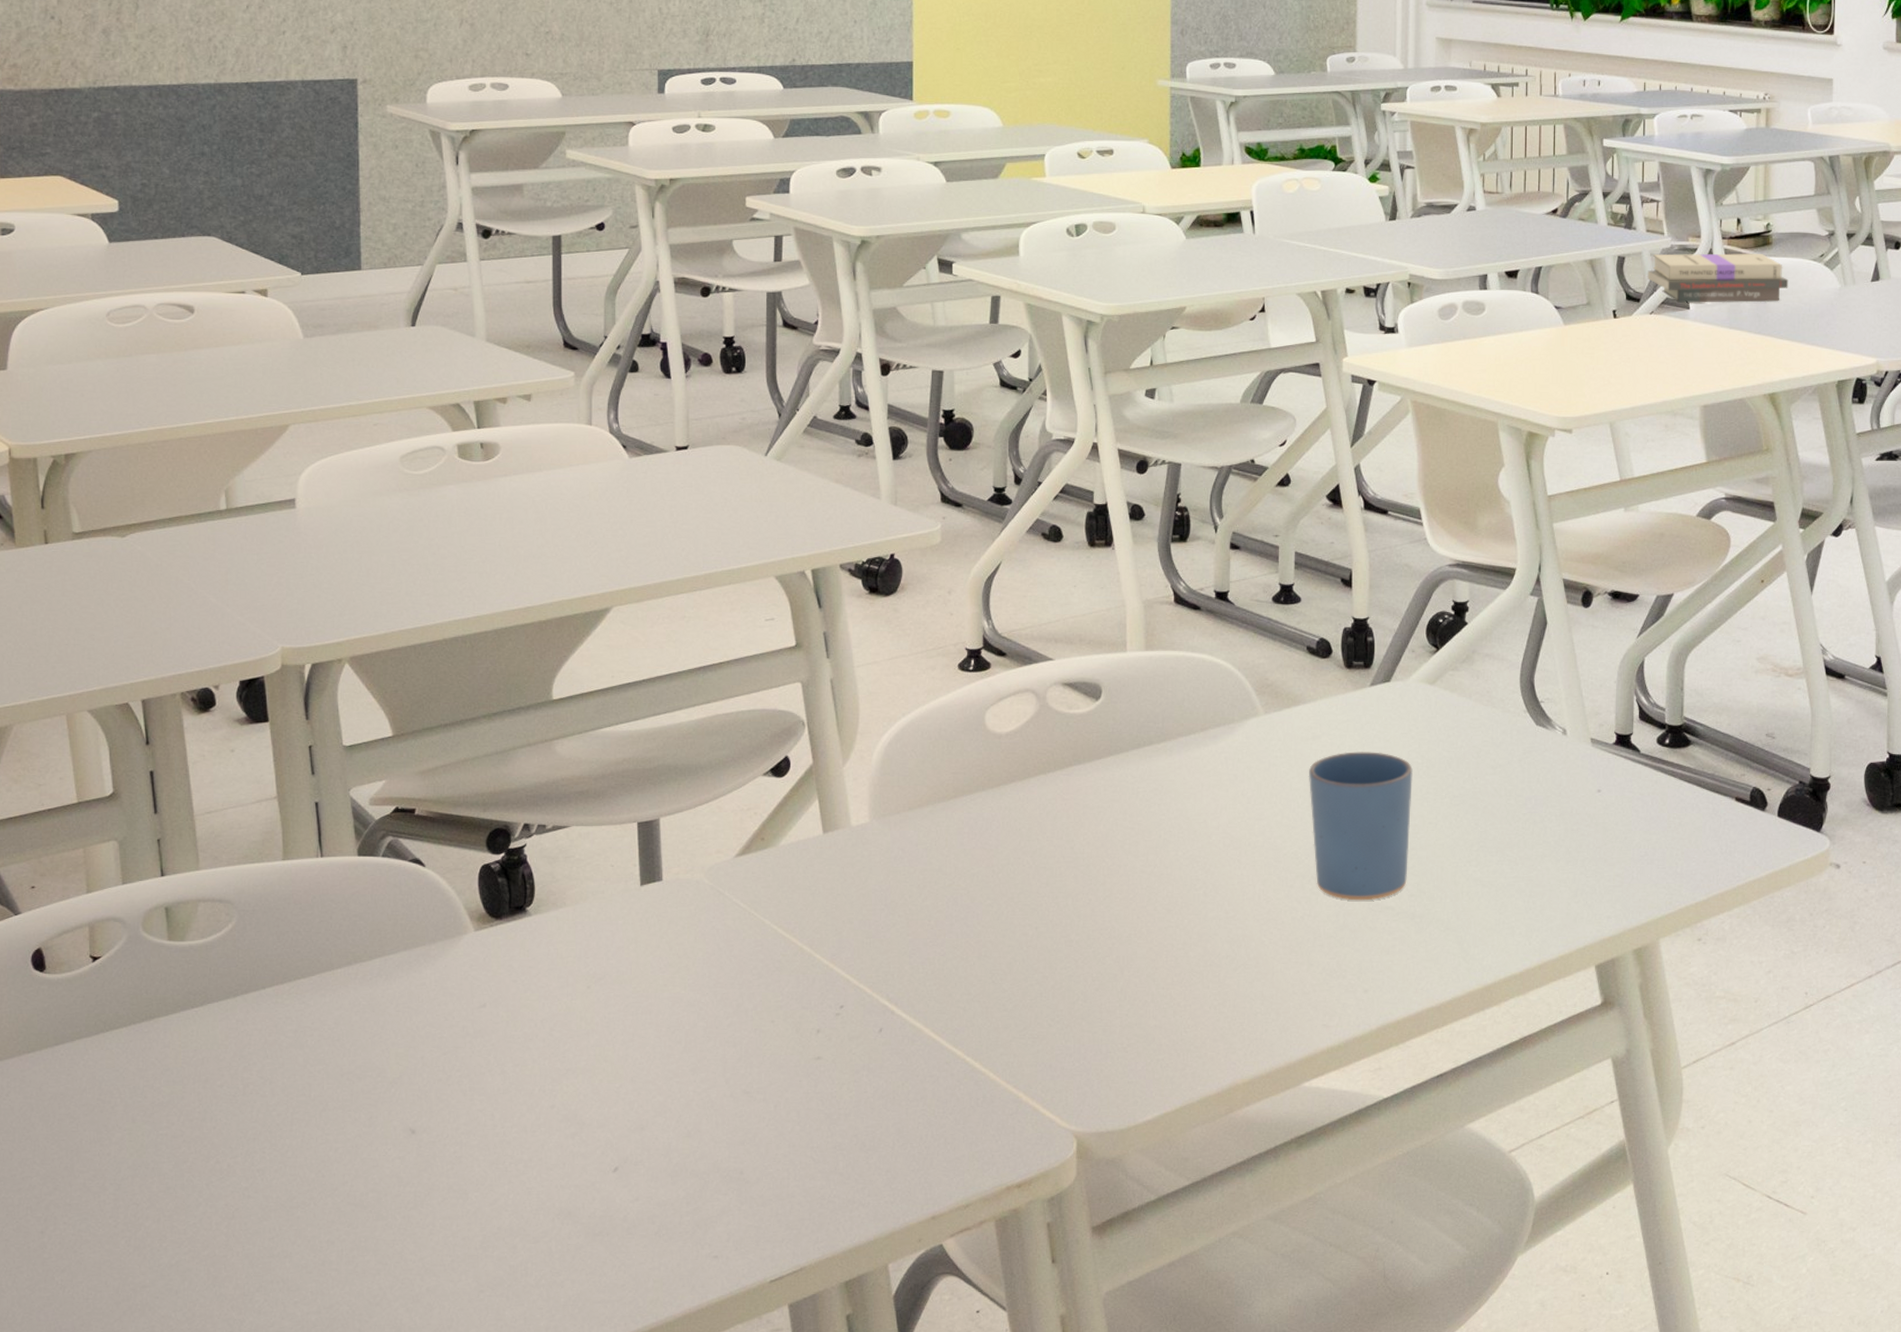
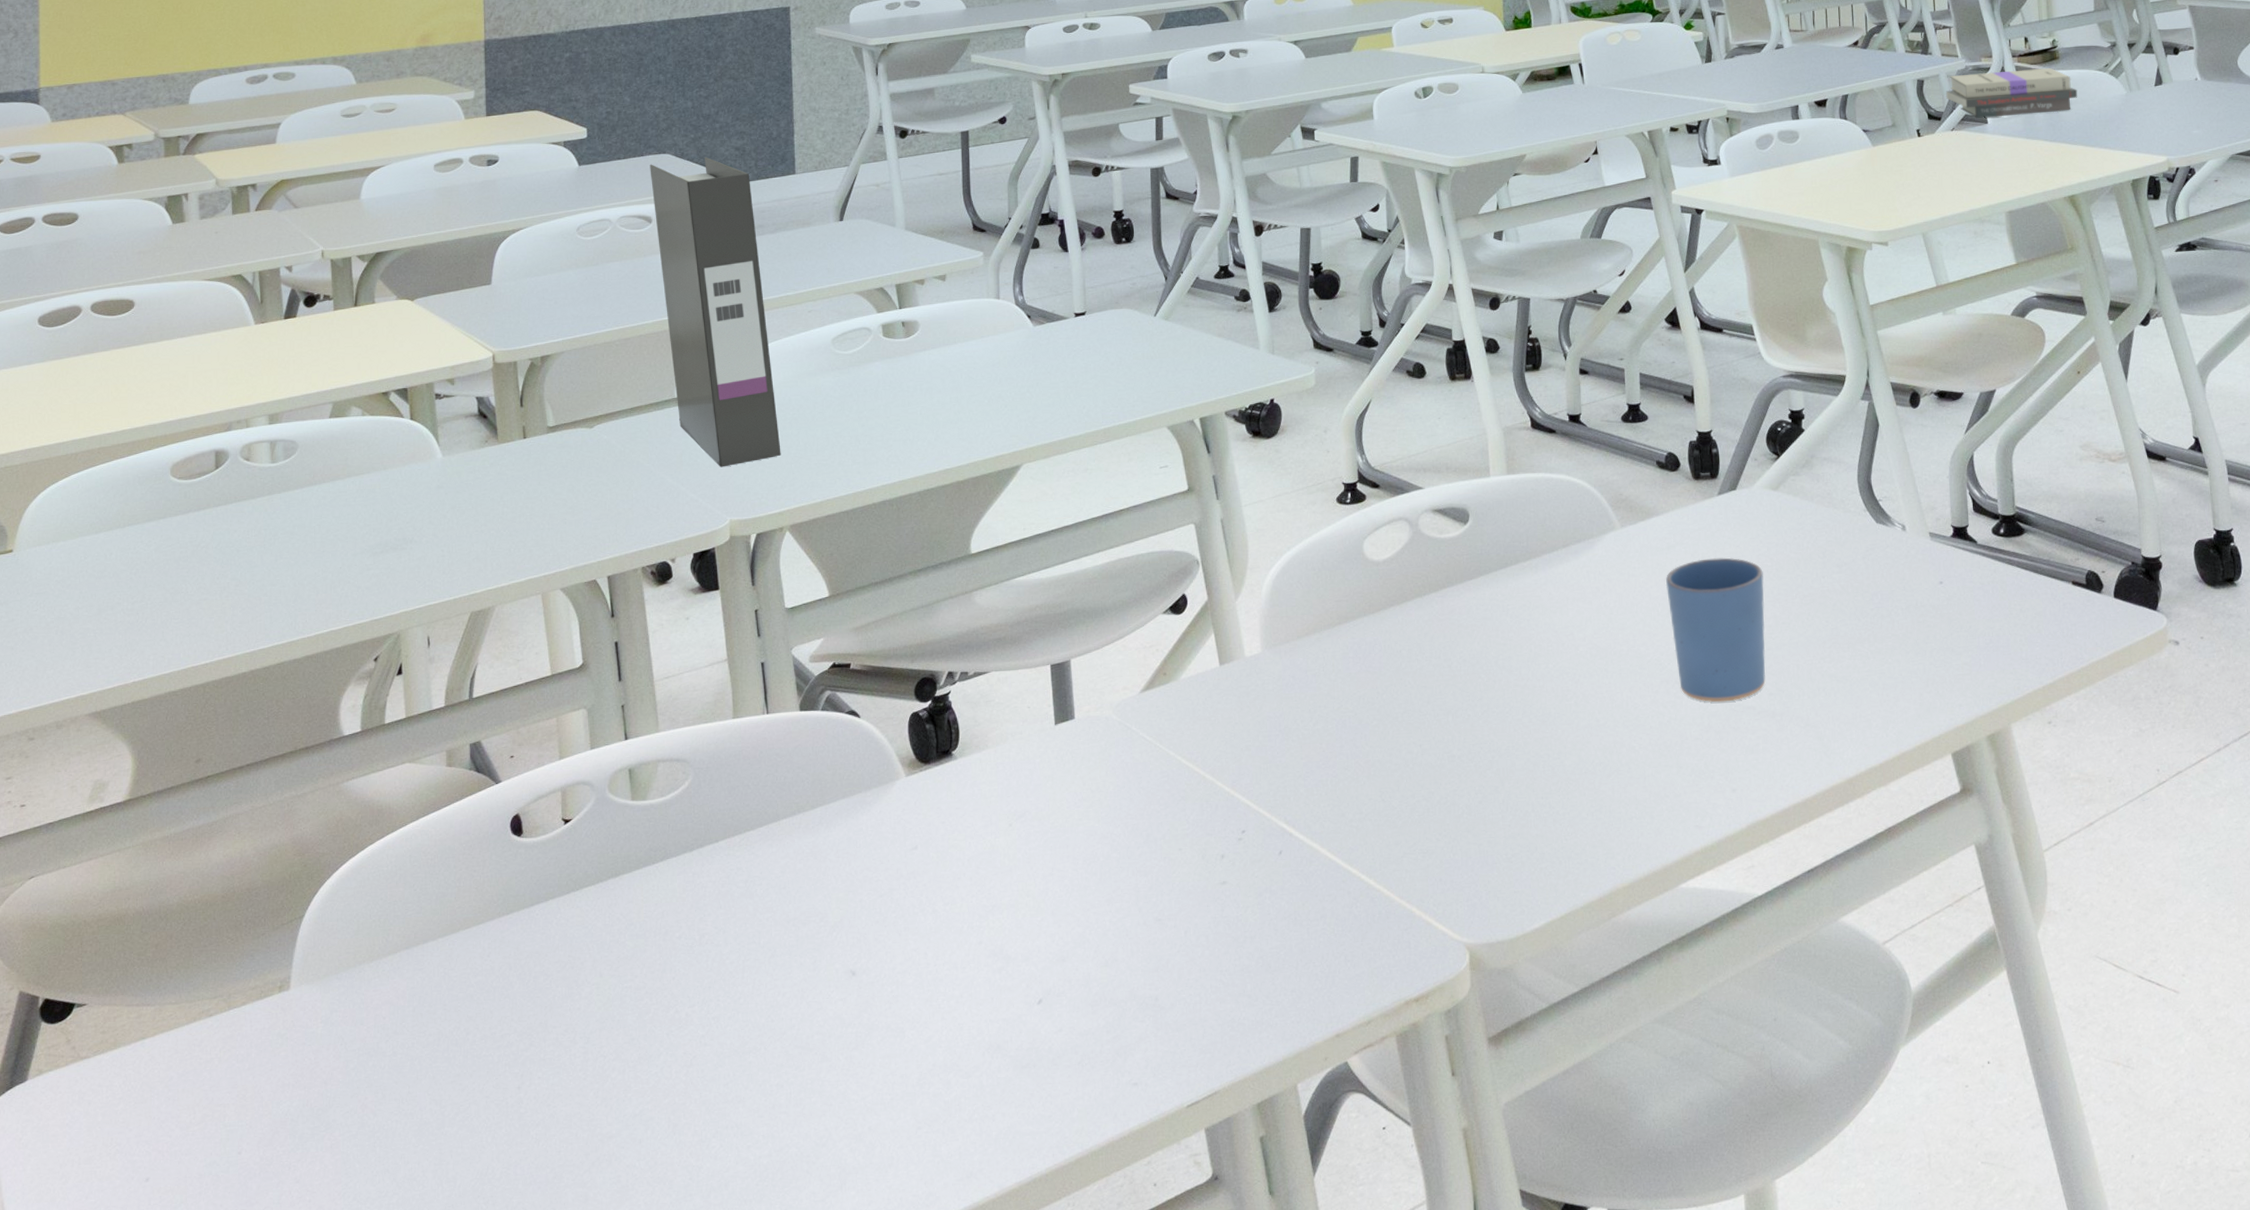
binder: none [192,243,341,590] -> present [649,157,781,468]

